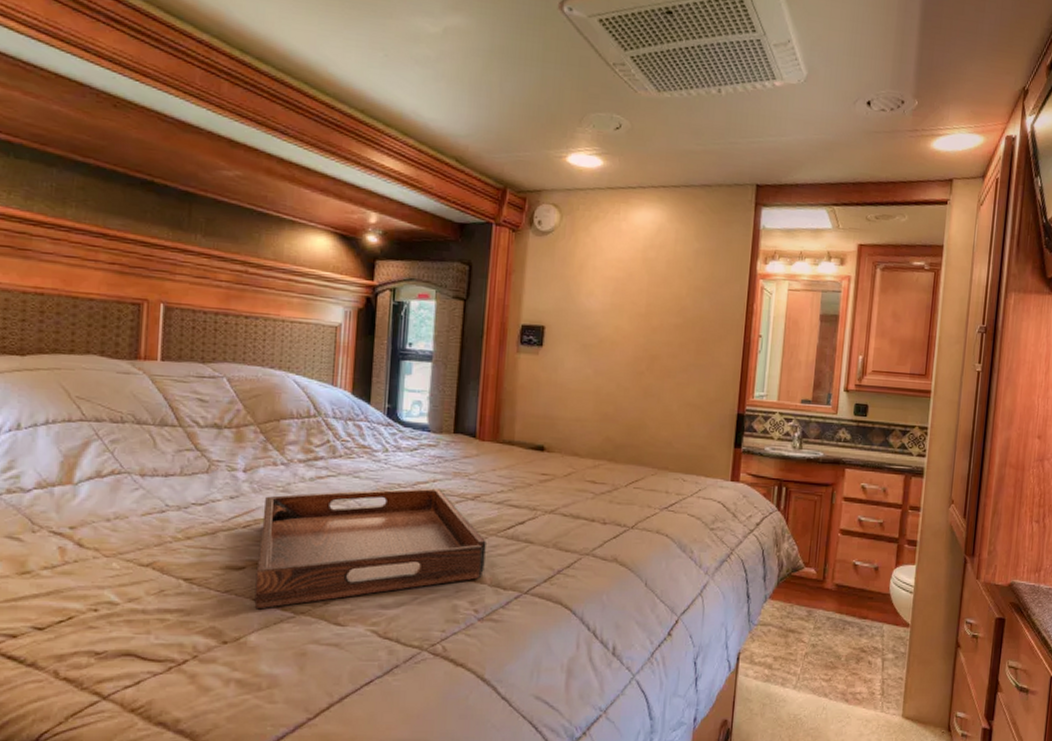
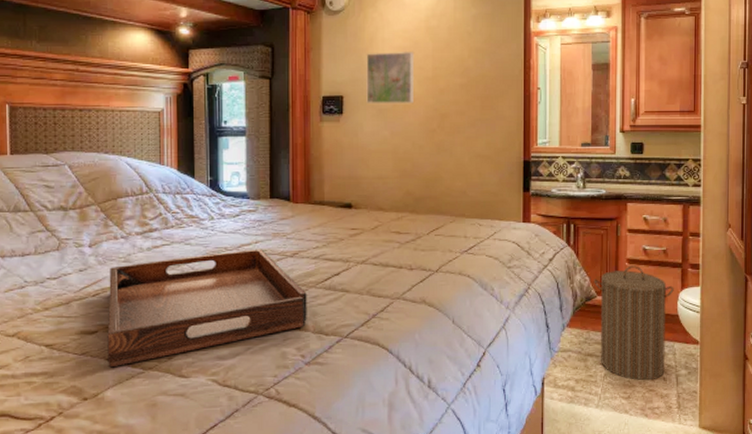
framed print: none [570,281,628,342] -> present [366,51,415,104]
laundry hamper: none [801,537,888,662] -> present [593,265,674,380]

